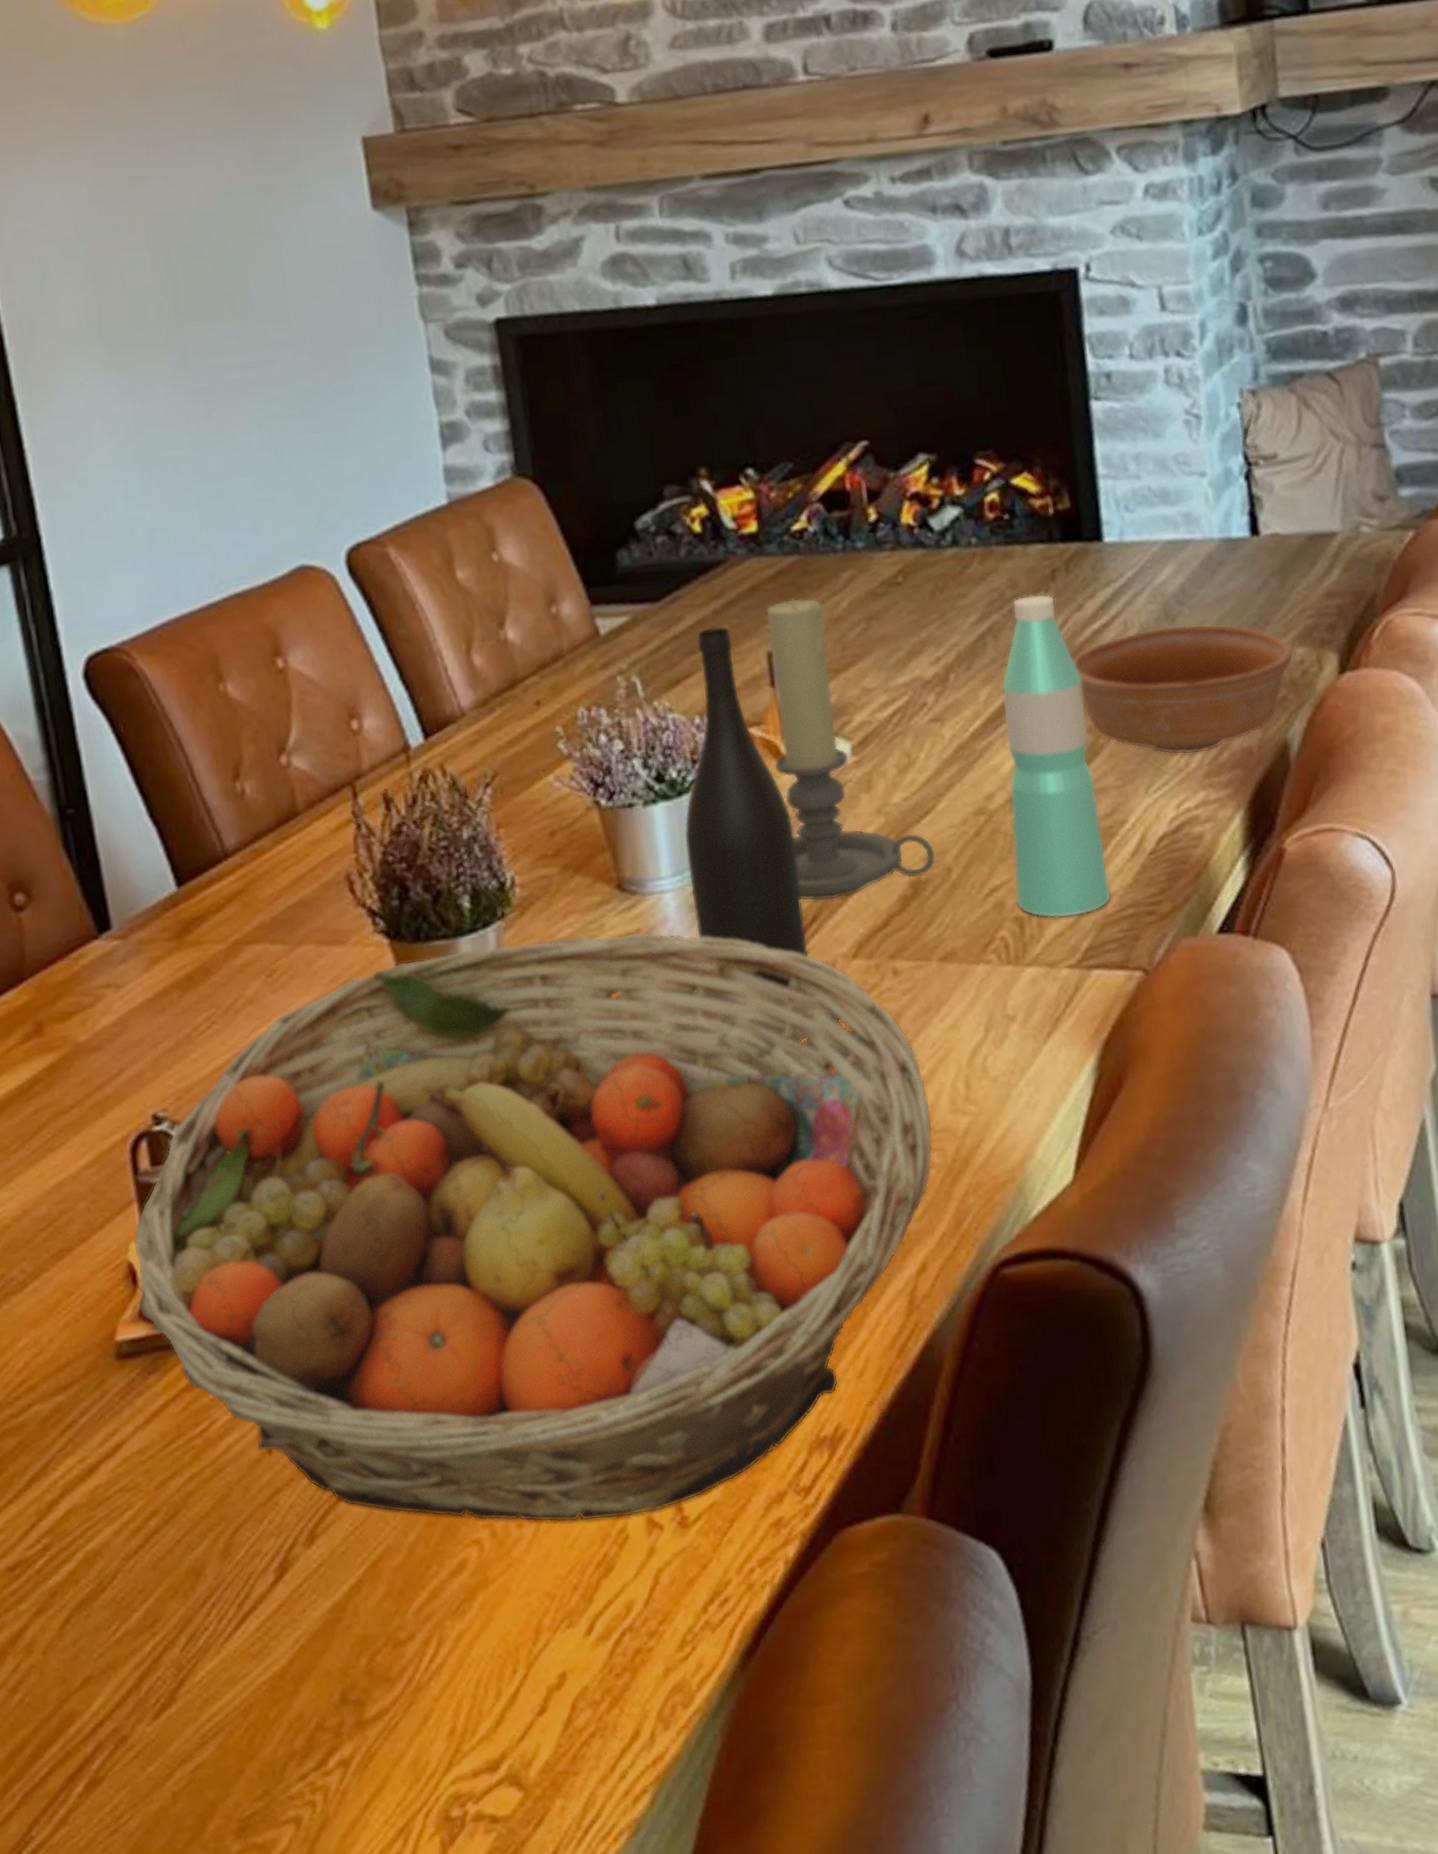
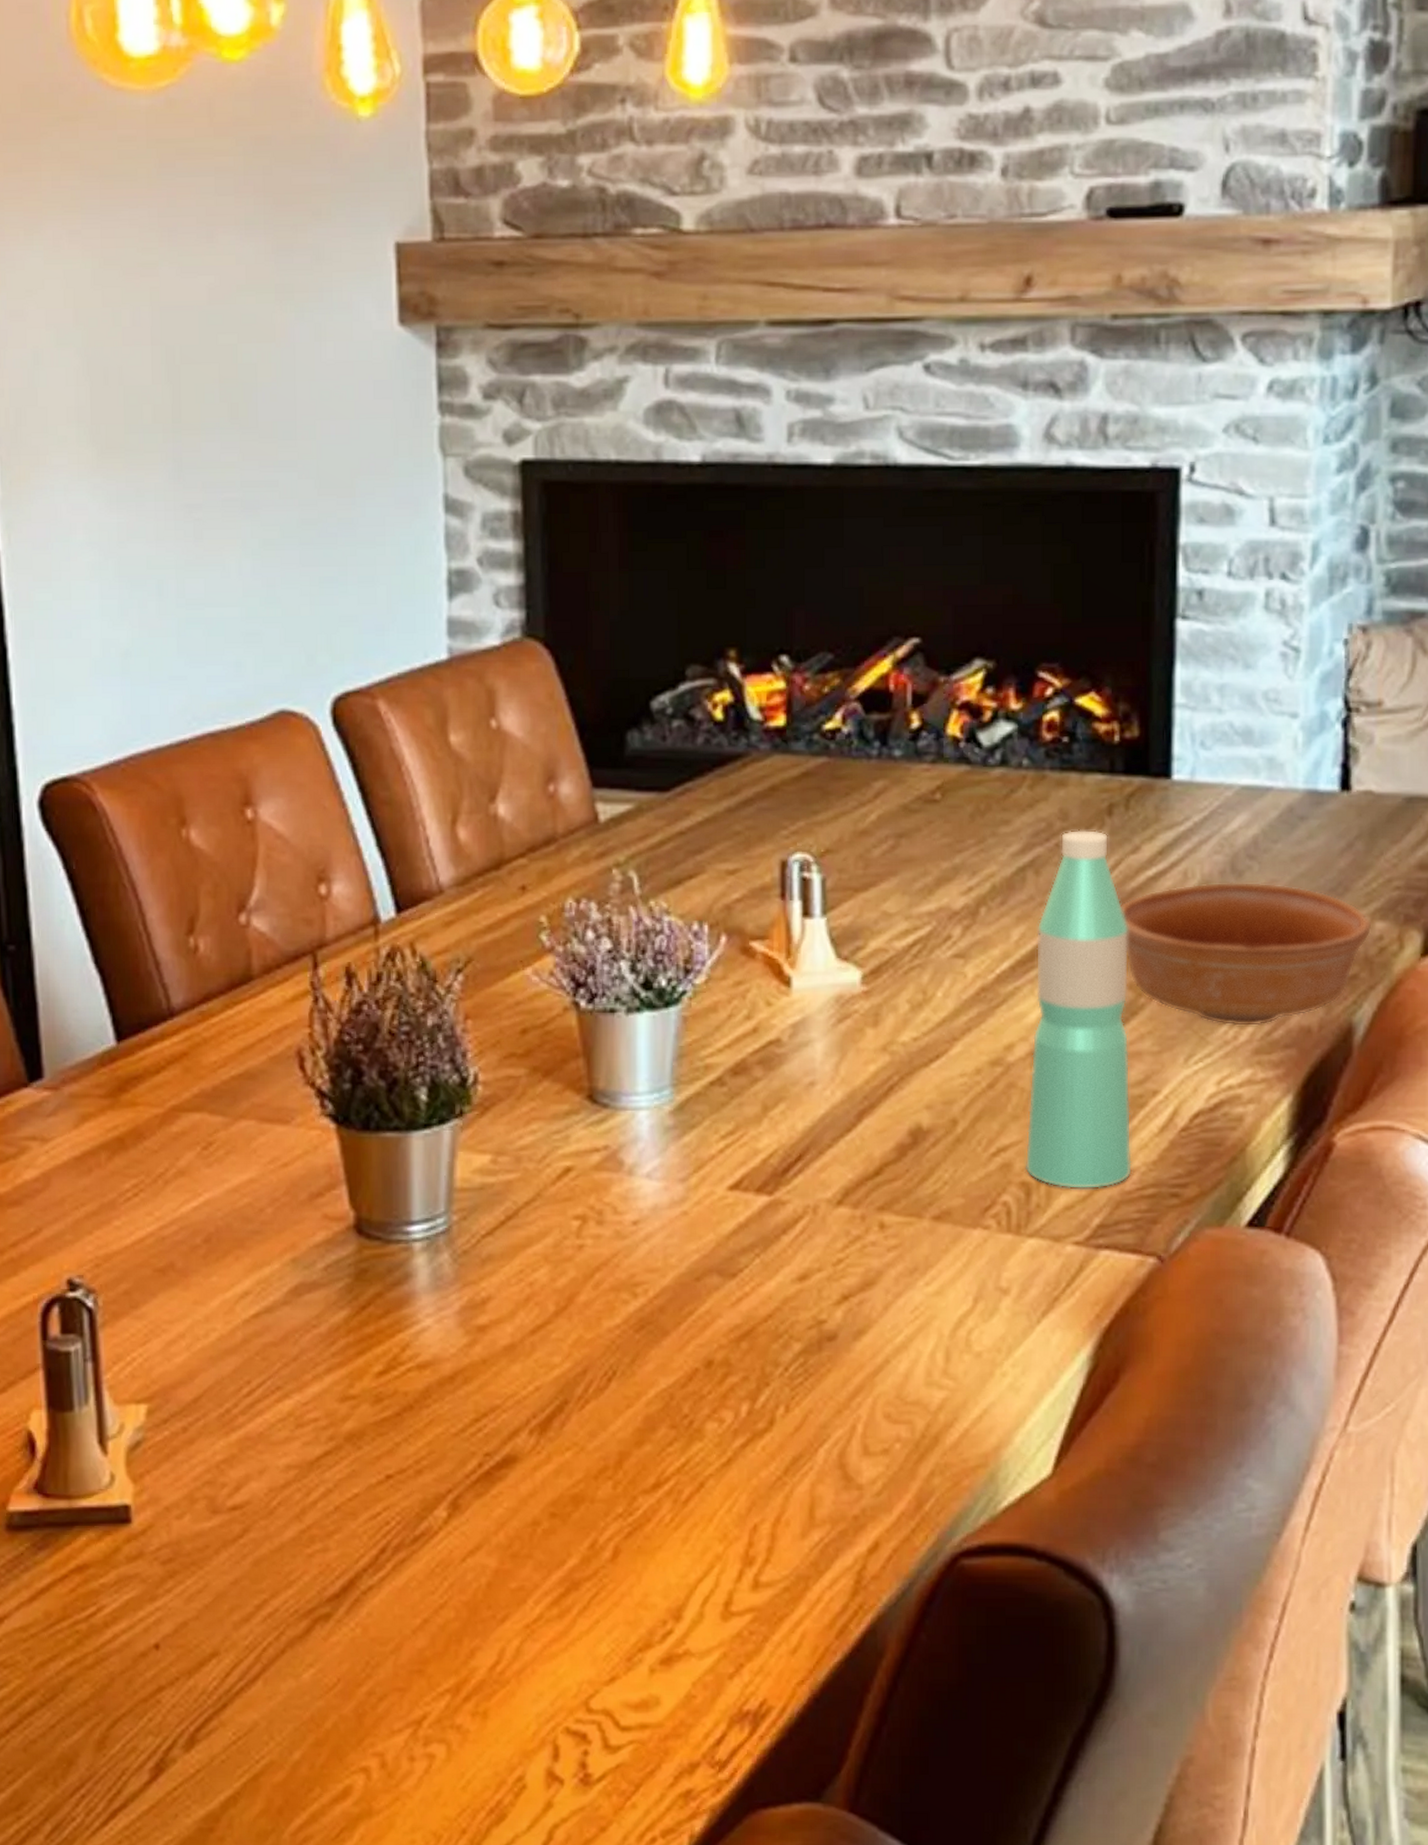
fruit basket: present [133,932,933,1523] -> none [34,1143,904,1765]
wine bottle: present [684,626,810,988] -> none [667,826,790,1228]
candle holder: present [766,598,936,902] -> none [775,804,941,1139]

